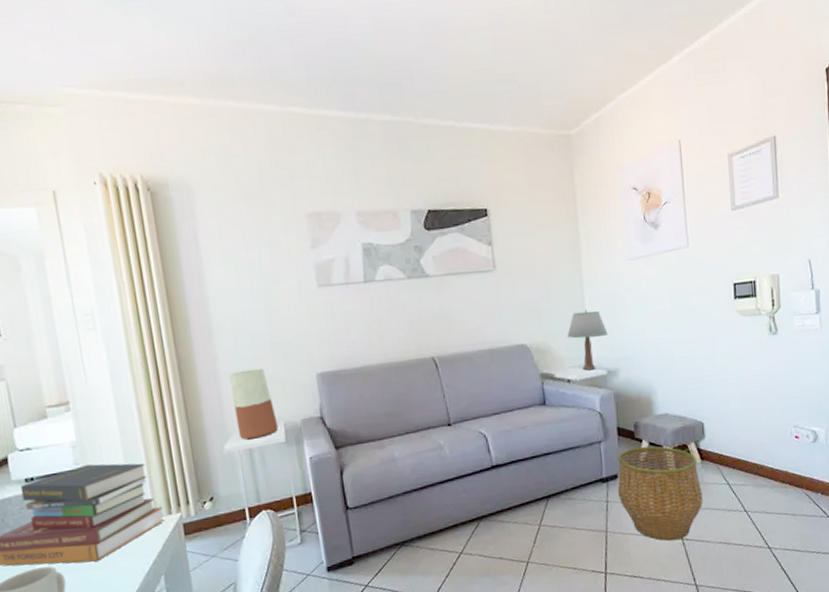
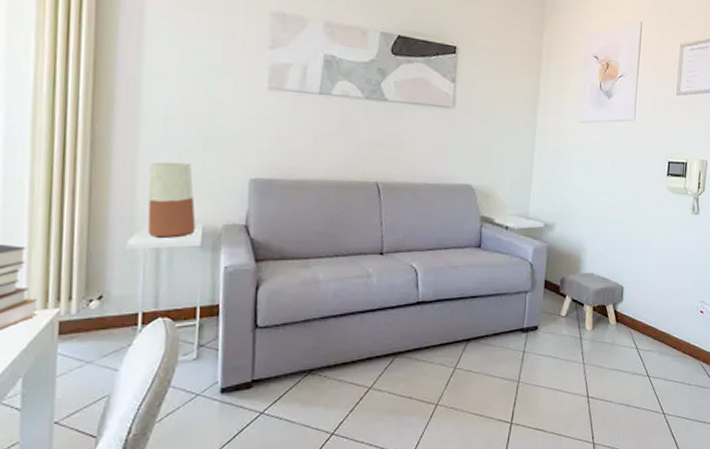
table lamp: present [567,309,608,371] -> none [512,161,551,221]
basket: present [618,446,703,541] -> none [535,302,613,397]

